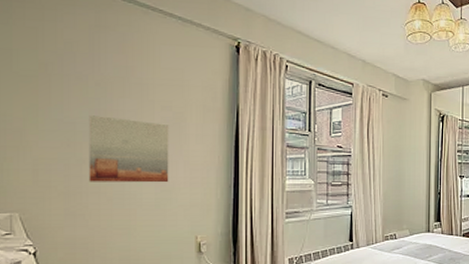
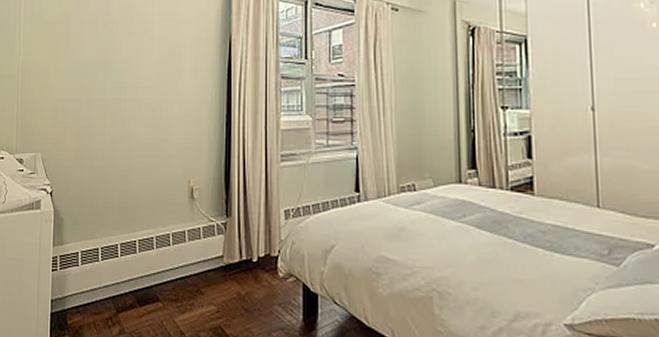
wall art: present [88,115,169,183] -> none [96,56,166,122]

